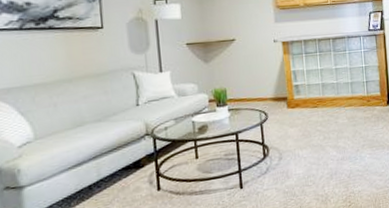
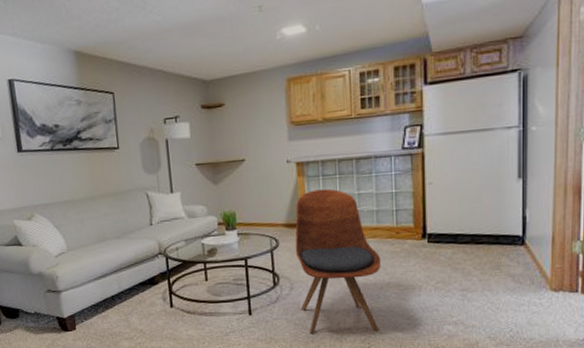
dining chair: none [282,65,357,199] -> present [295,188,380,333]

